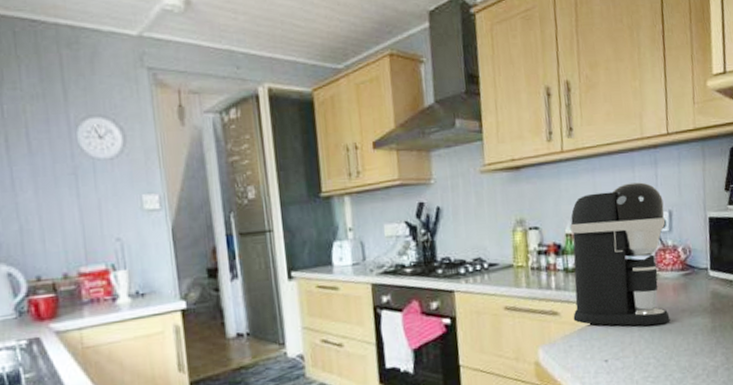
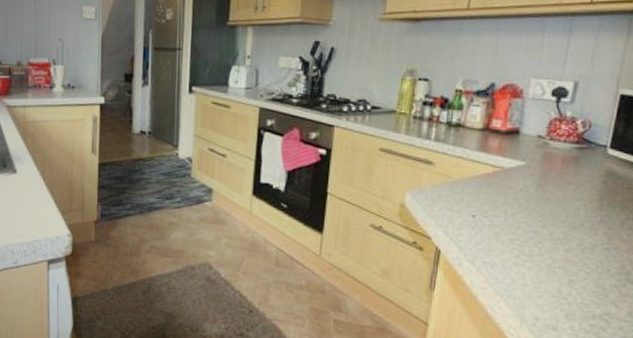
coffee maker: present [570,182,670,326] -> none [447,48,571,193]

